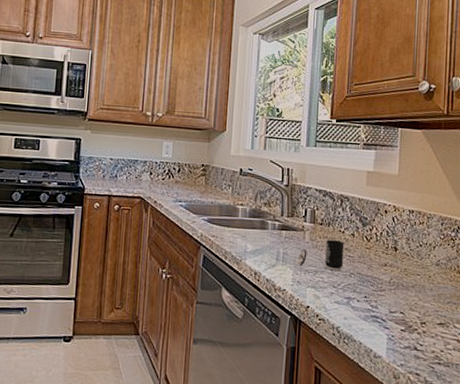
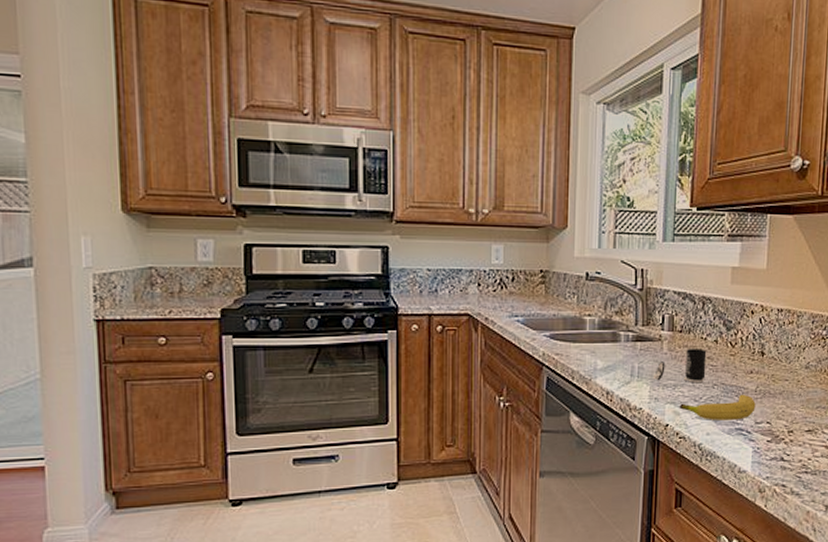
fruit: none [319,284,390,308] -> present [679,394,756,420]

